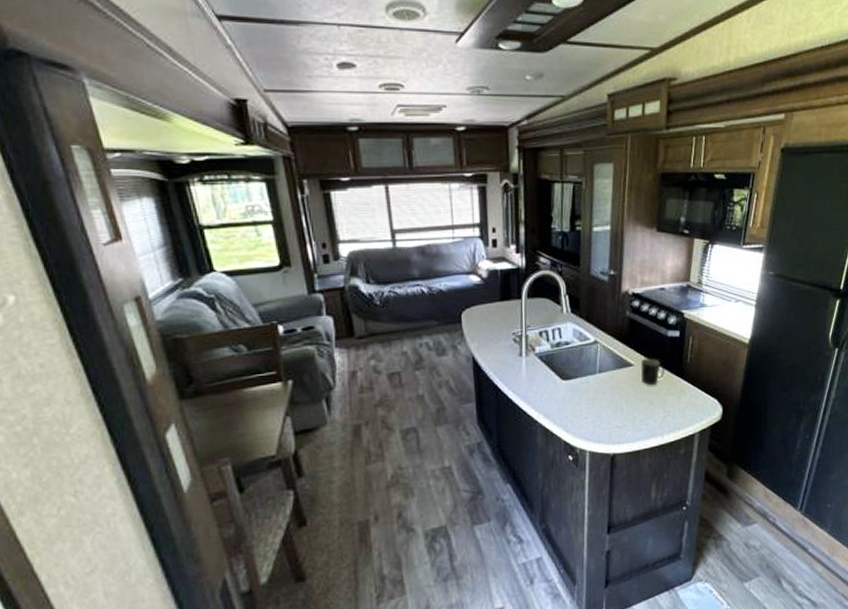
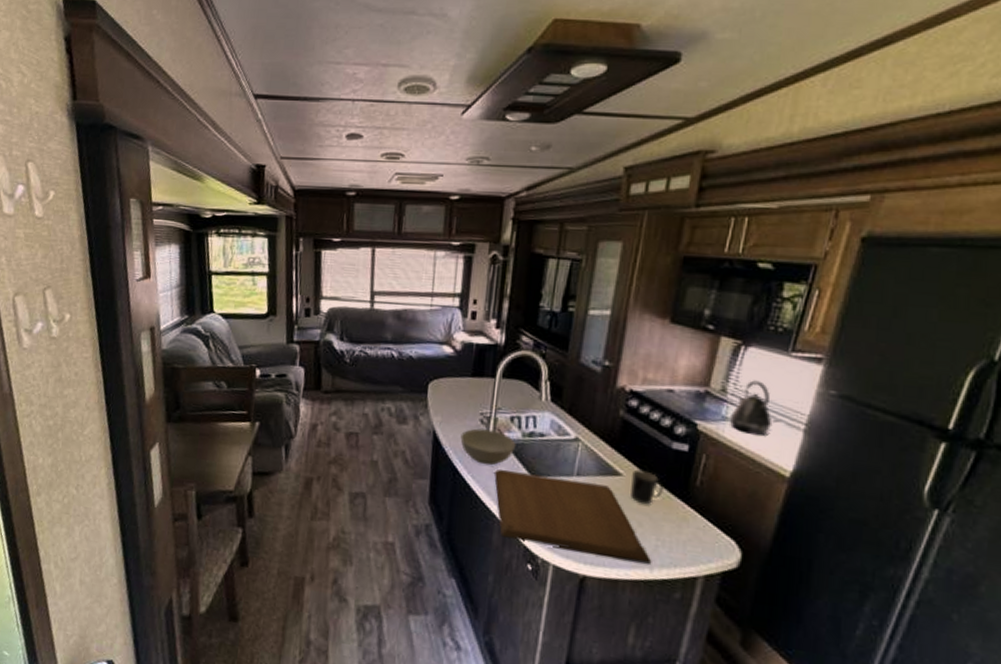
bowl: none [498,346,547,379] -> present [460,428,516,466]
chopping board: none [532,376,662,438] -> present [494,470,652,564]
kettle: none [705,271,735,315] -> present [729,380,773,435]

